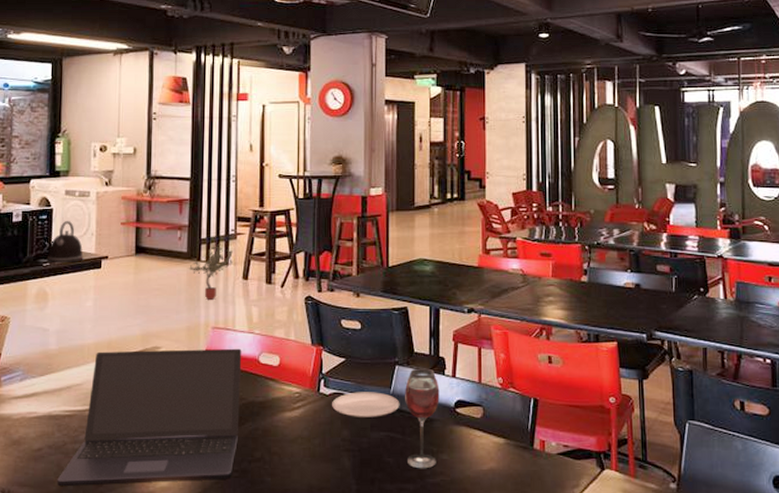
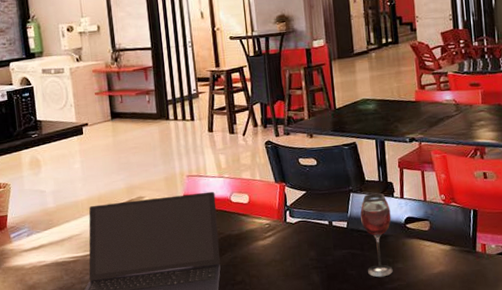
kettle: present [48,220,84,264] -> none [35,95,67,134]
potted tree: present [189,243,234,300] -> none [160,102,199,153]
plate: present [332,392,400,417] -> none [298,217,357,240]

